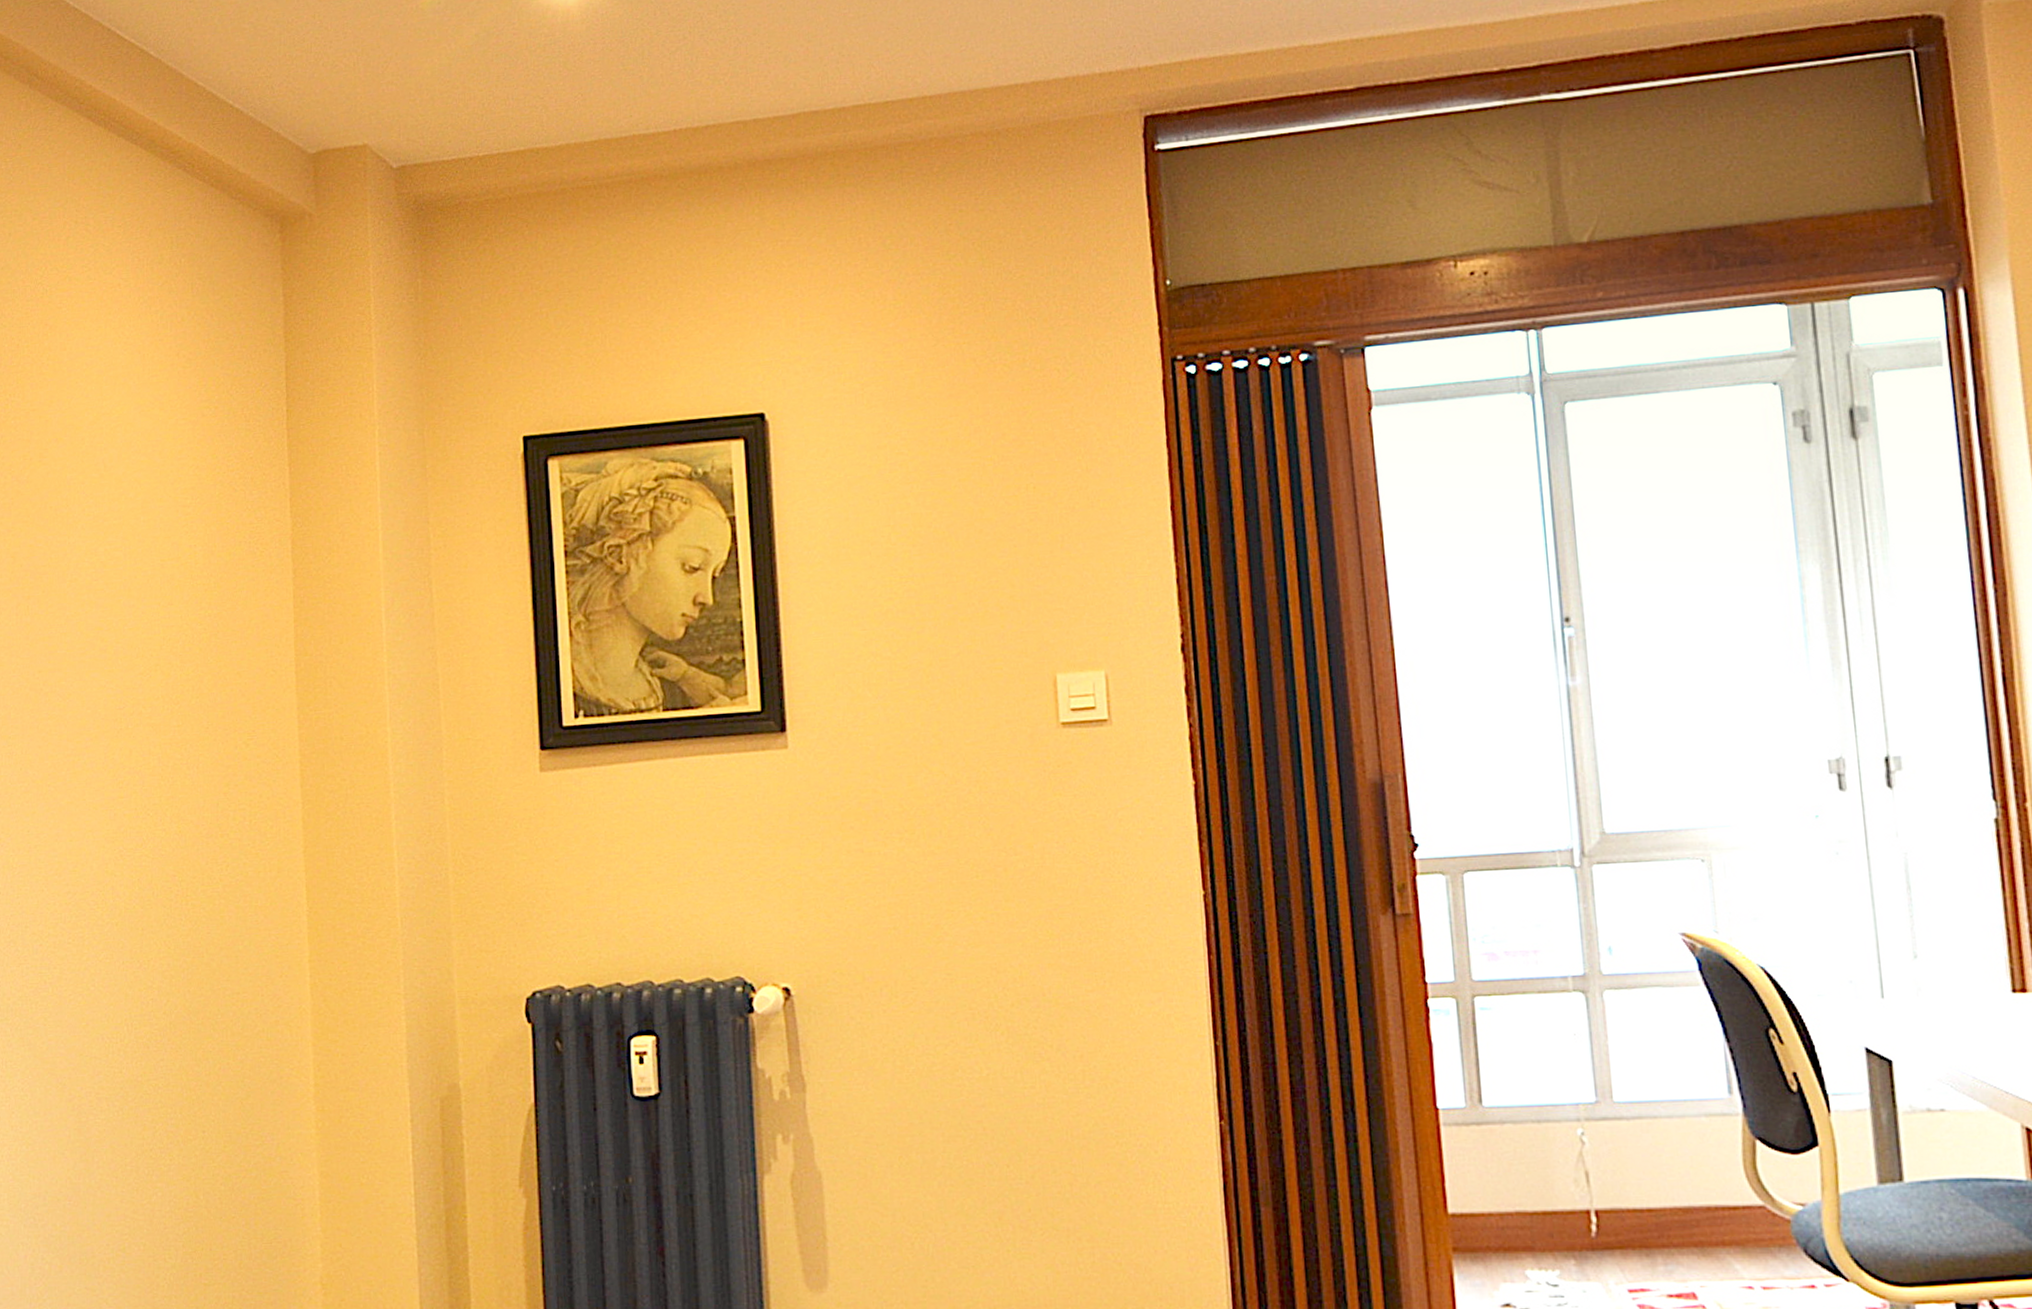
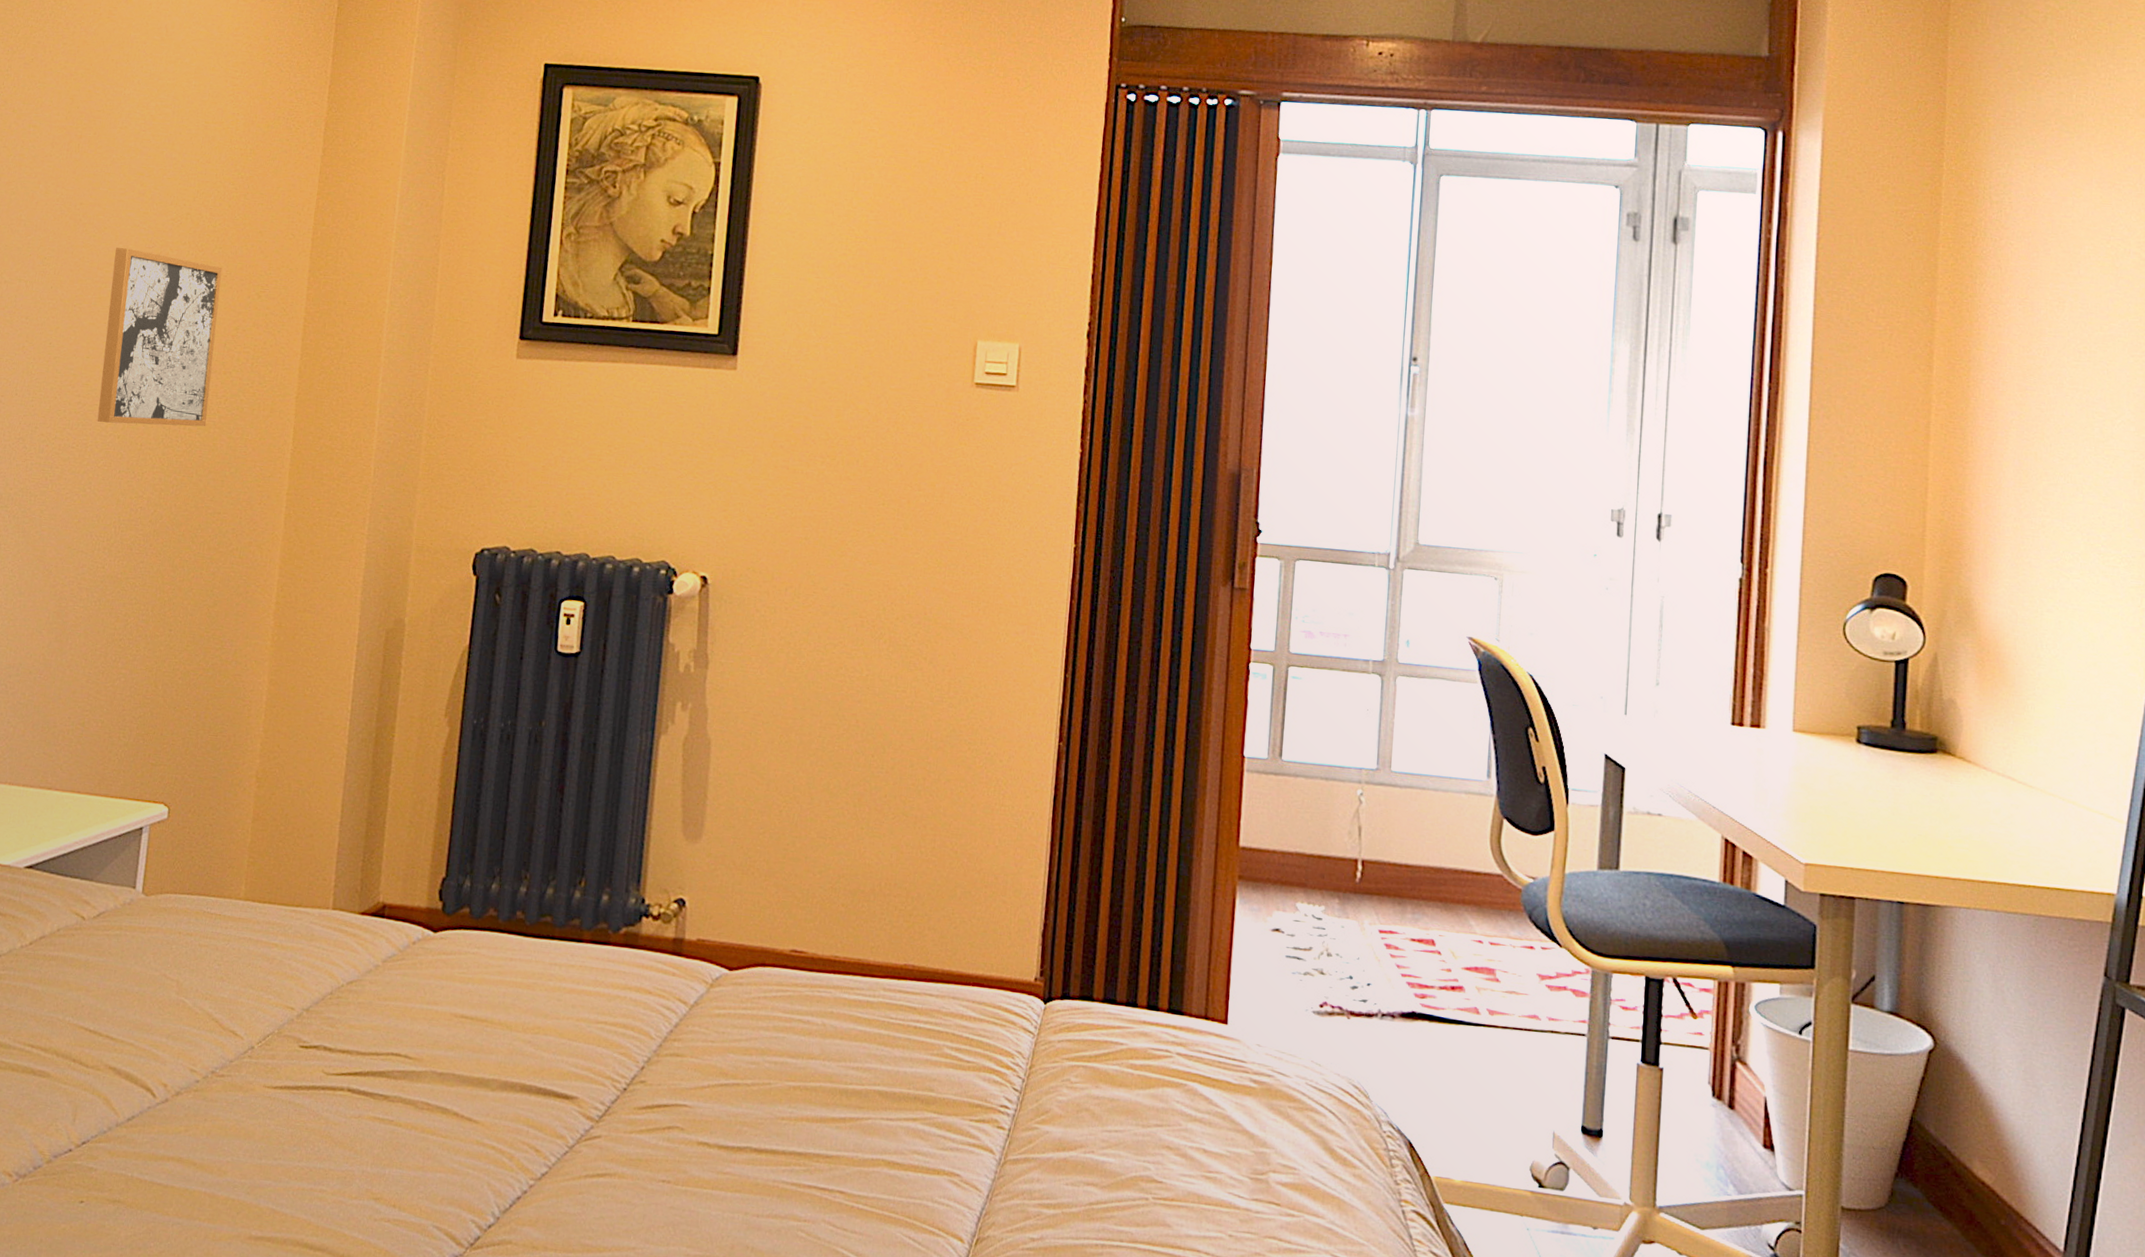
wall art: none [83,712,210,910] -> present [97,247,222,427]

